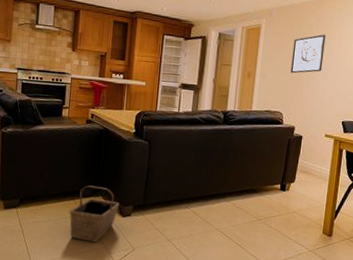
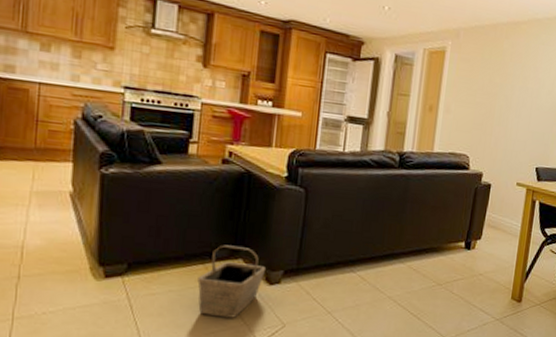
wall art: present [290,34,326,74] -> none [479,63,521,109]

